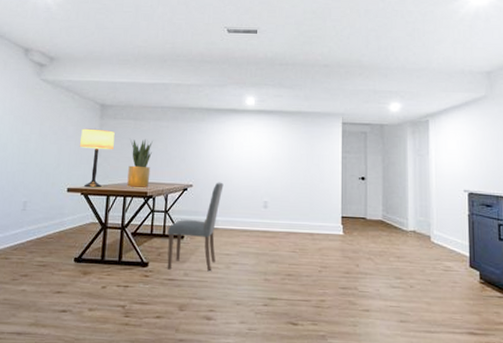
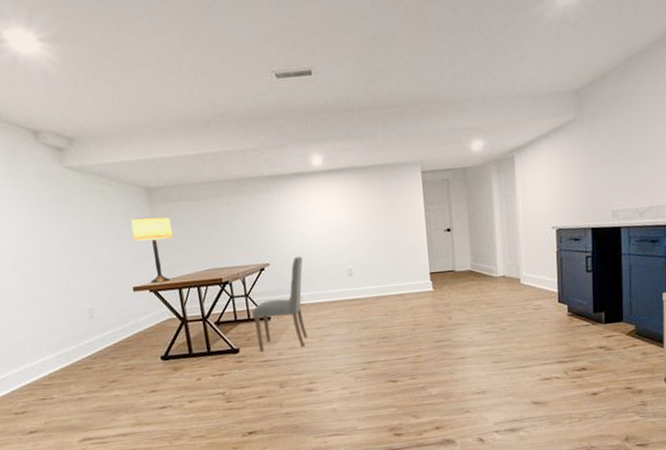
planter: present [127,138,153,188] -> none [190,220,222,276]

